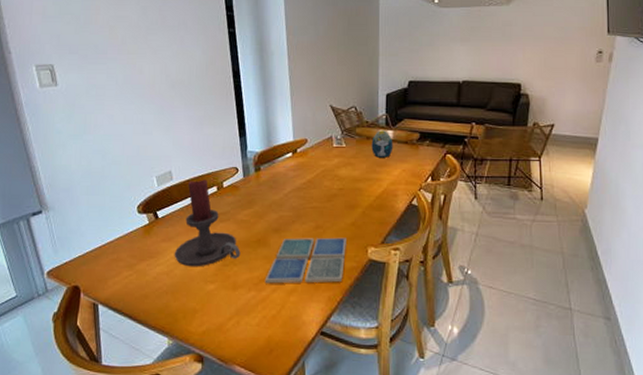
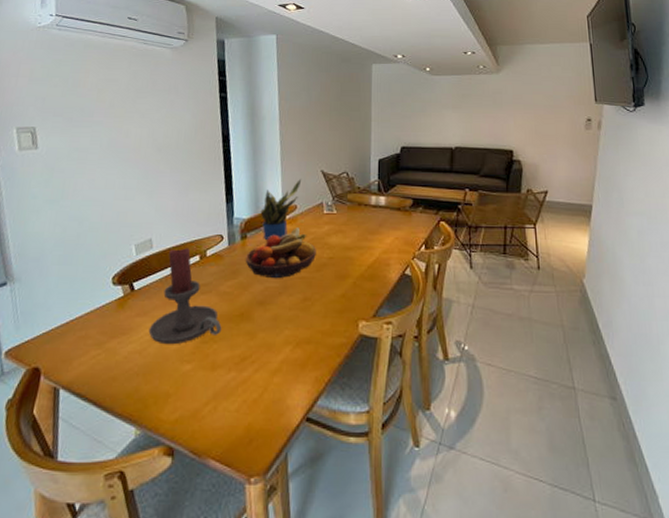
fruit bowl: none [259,160,327,208] -> present [245,228,316,279]
drink coaster: present [264,237,346,284] -> none [246,310,336,363]
potted plant: none [272,113,311,173] -> present [260,178,302,241]
decorative egg: present [371,130,393,158] -> none [363,196,386,225]

